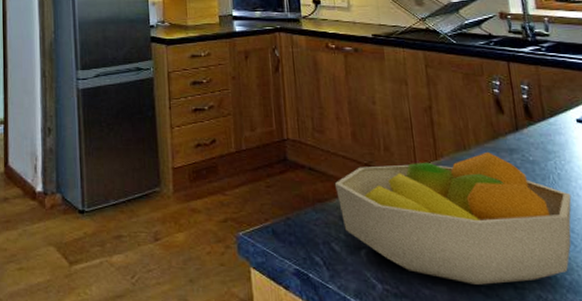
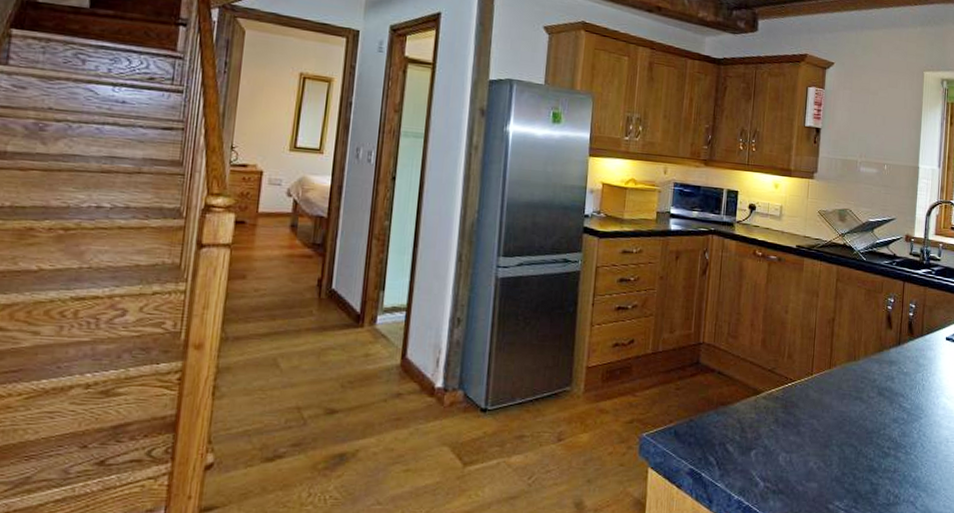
fruit bowl: present [334,151,572,285] -> none [738,362,929,482]

